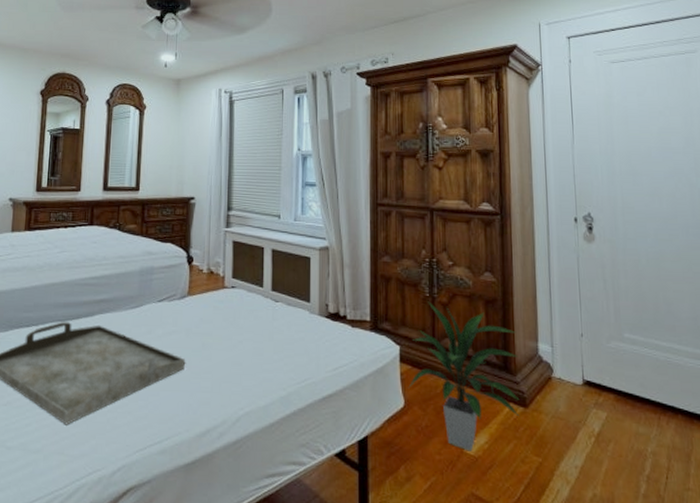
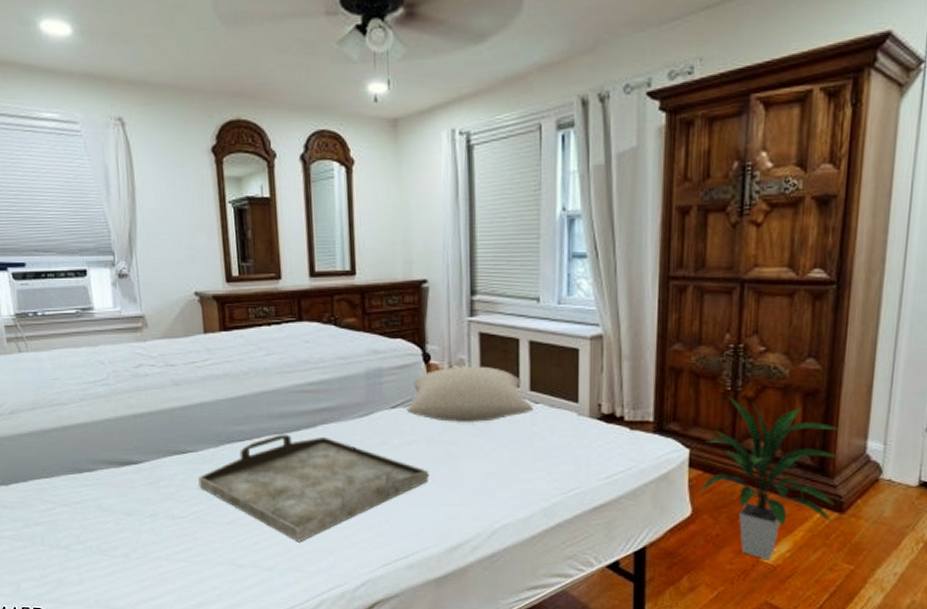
pillow: none [172,268,274,317] -> present [408,366,534,422]

